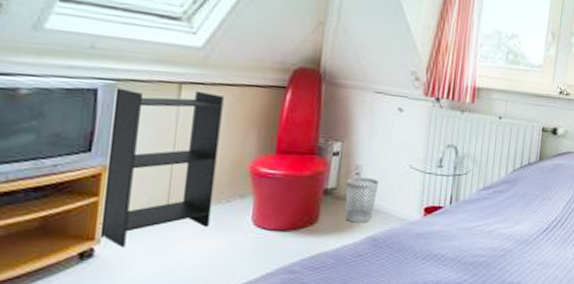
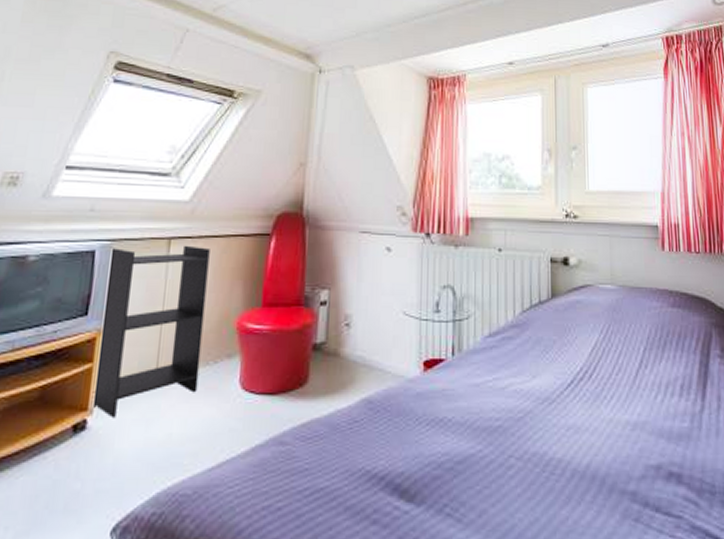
wastebasket: present [344,177,379,223] -> none [335,328,370,382]

